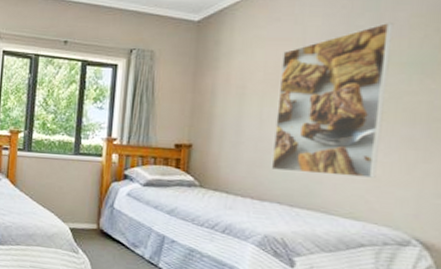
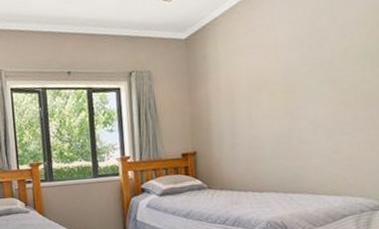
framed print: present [271,21,394,178] -> none [261,21,348,164]

